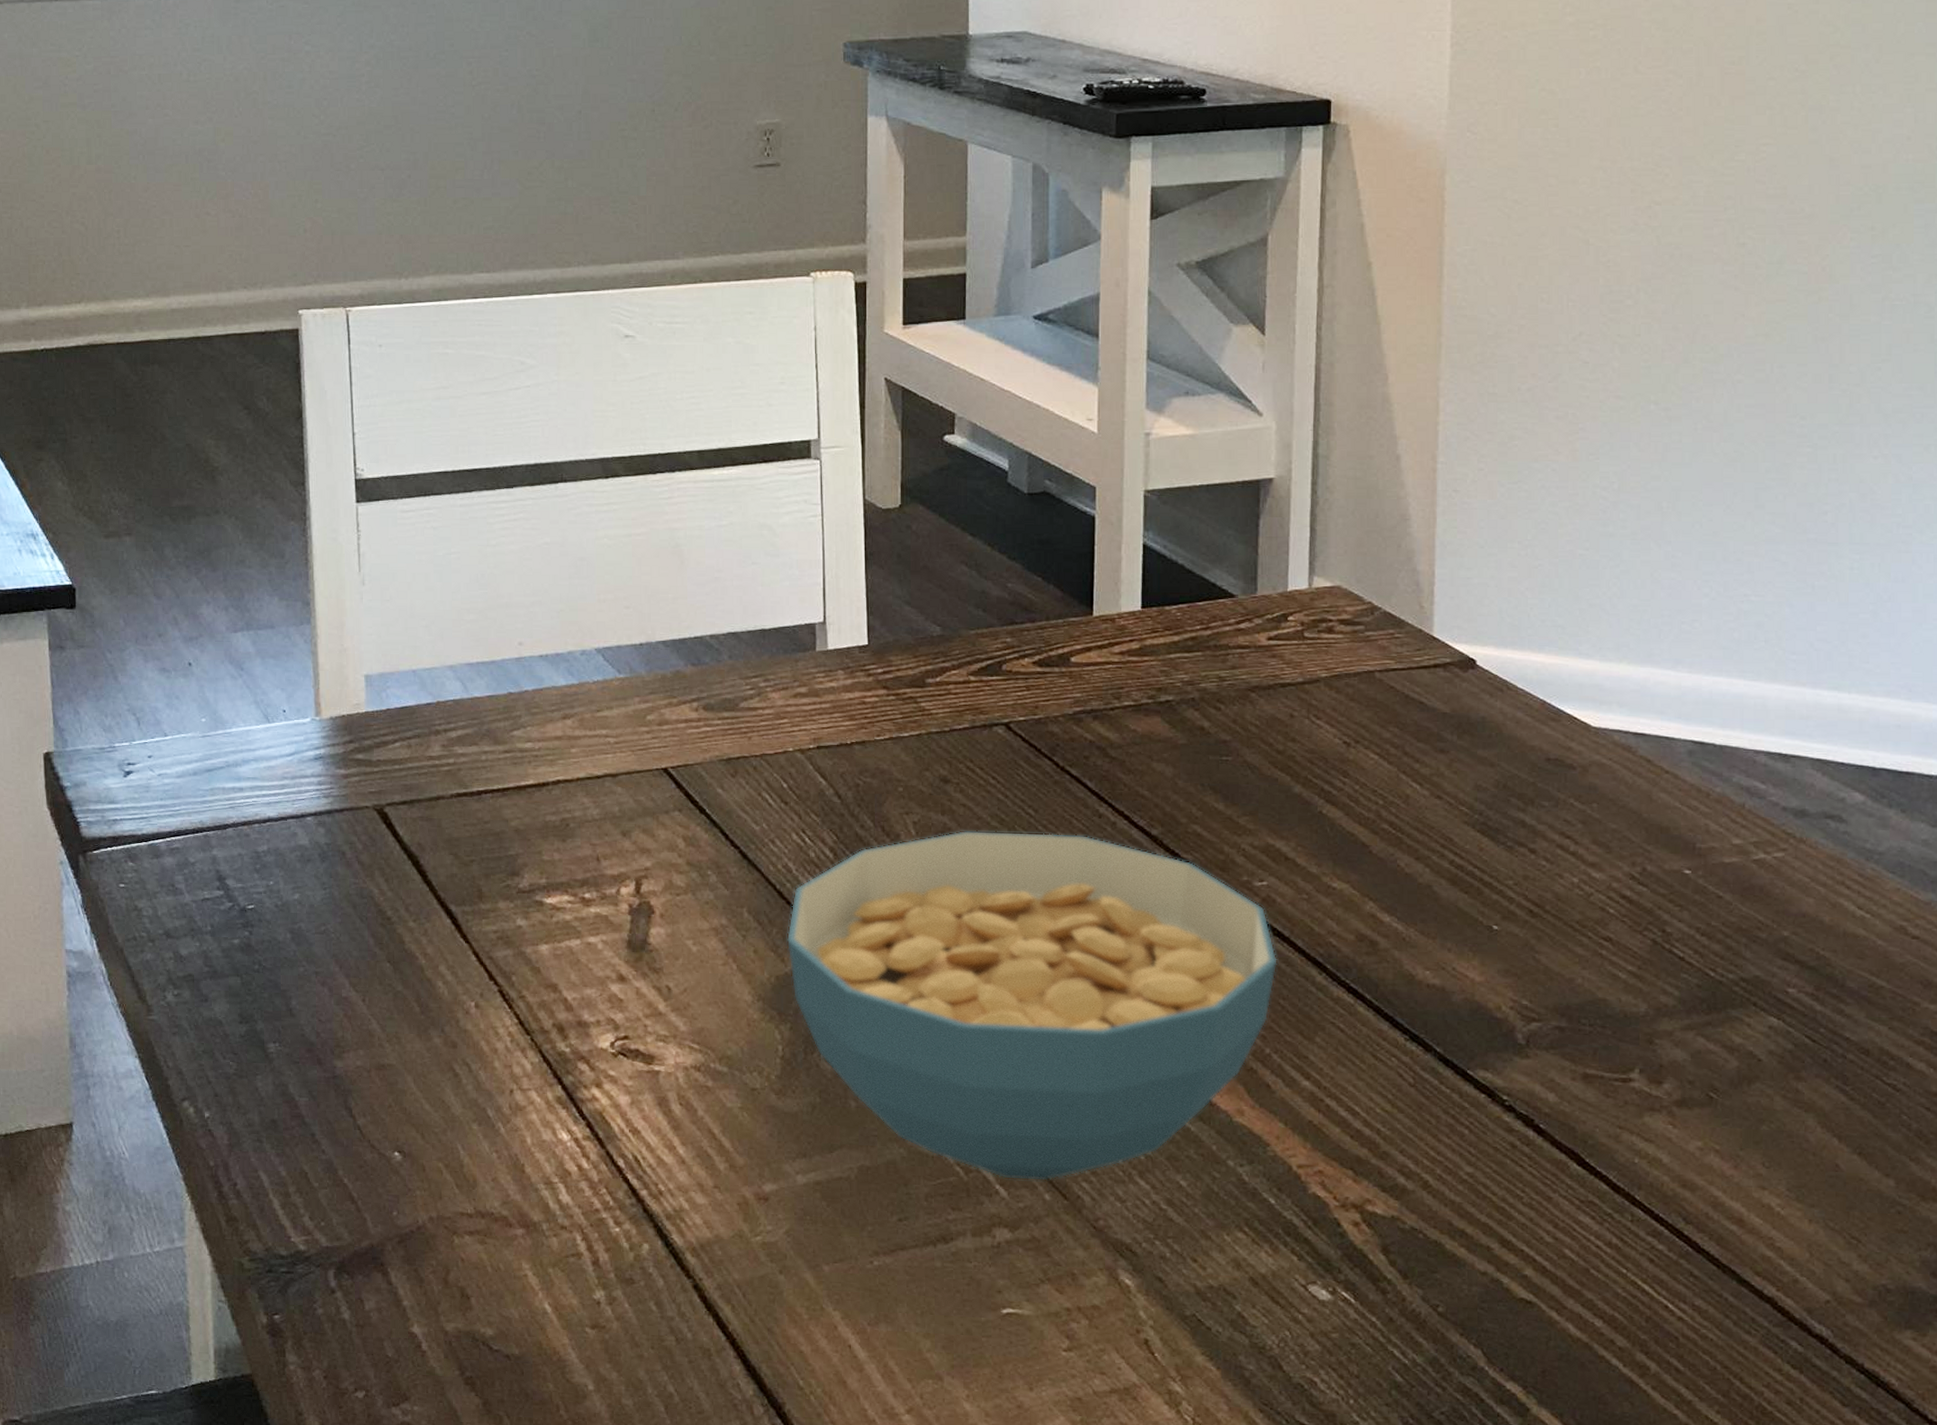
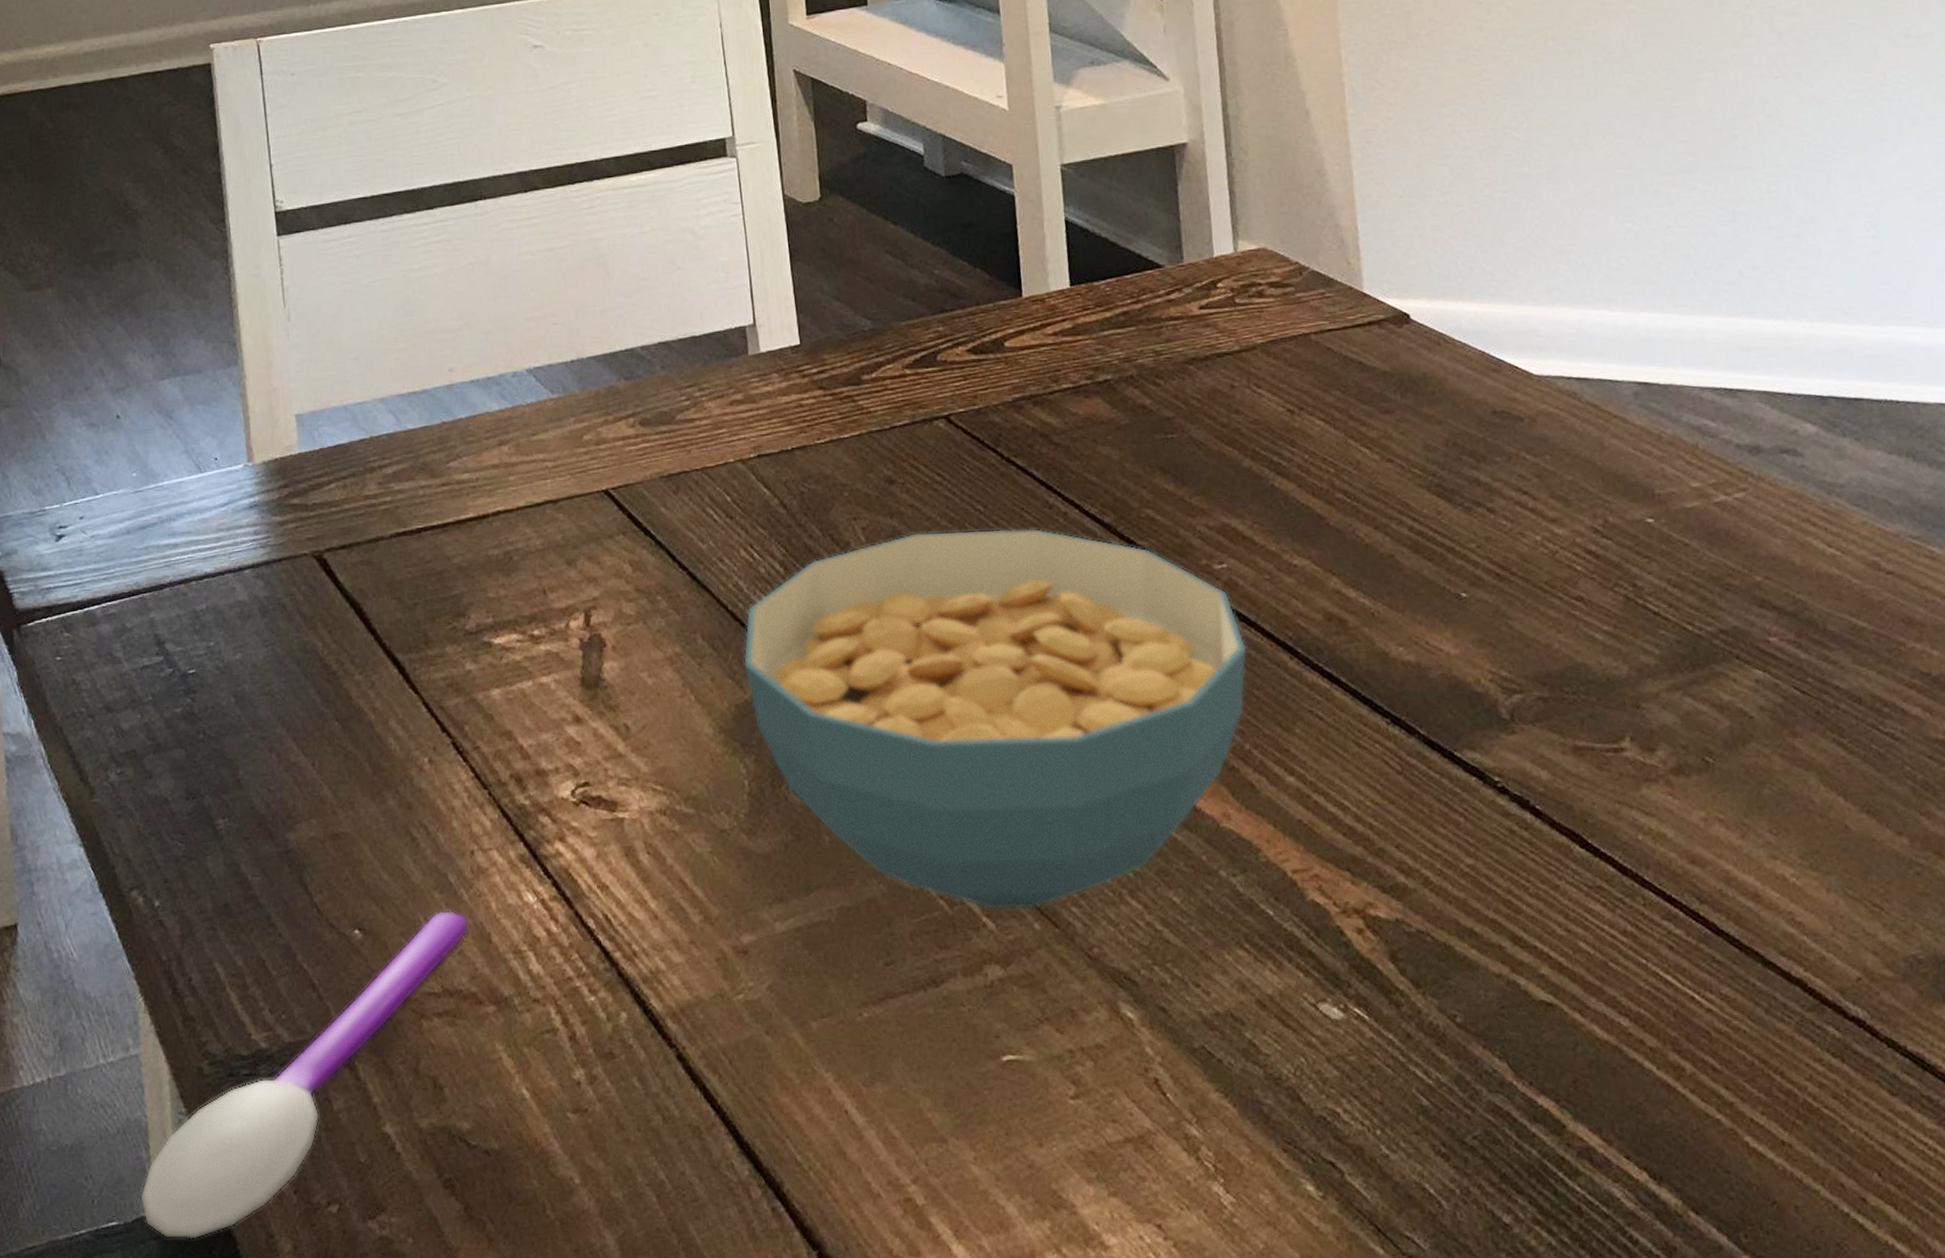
spoon: none [179,1142,504,1411] -> present [140,911,469,1239]

